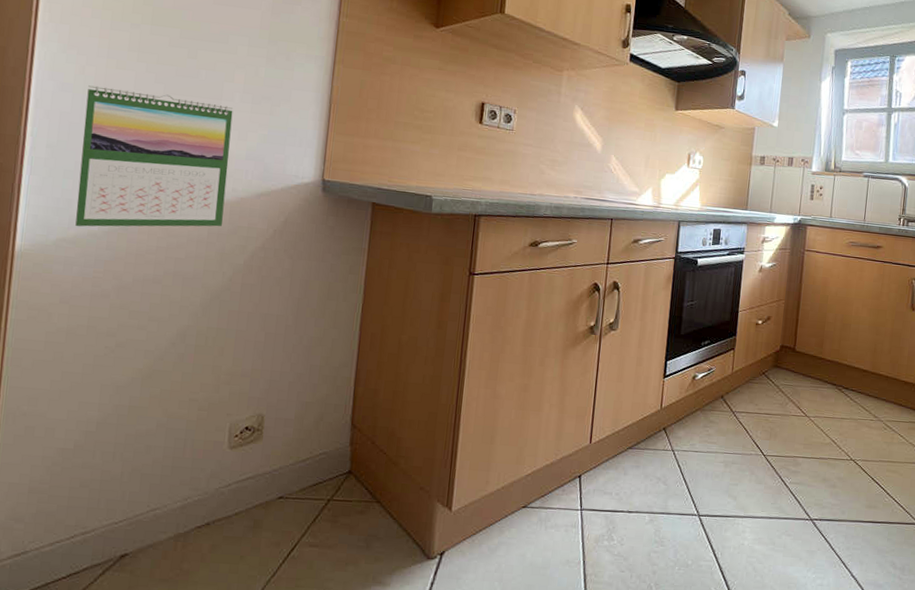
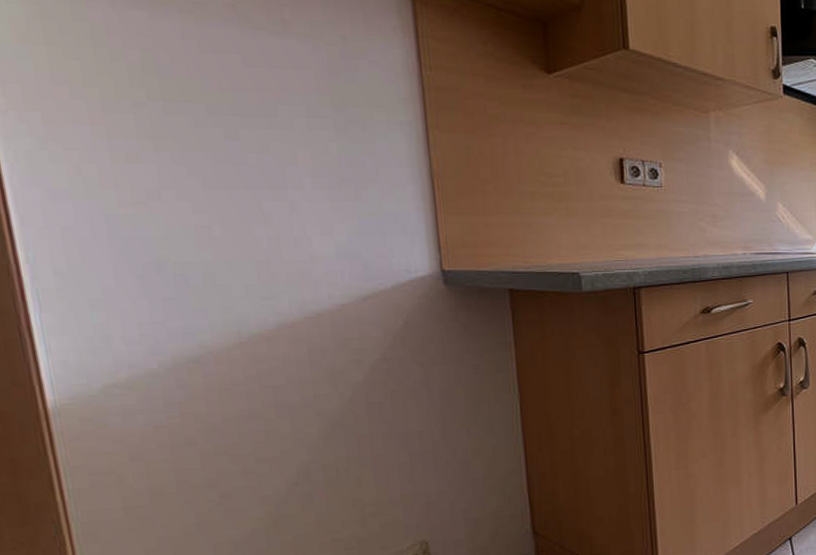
calendar: present [75,85,234,227] -> none [92,189,324,368]

